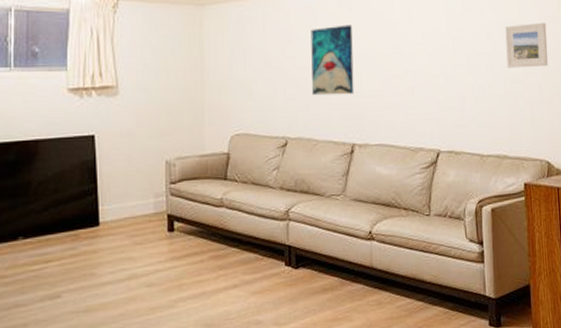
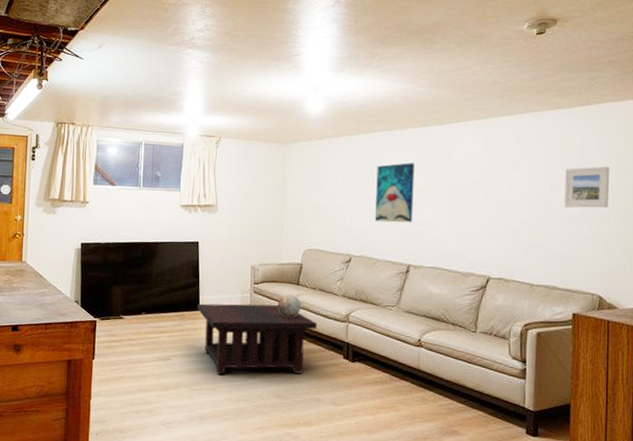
coffee table: none [96,207,252,308] -> present [197,303,318,375]
decorative orb: none [201,192,231,223] -> present [278,294,301,318]

